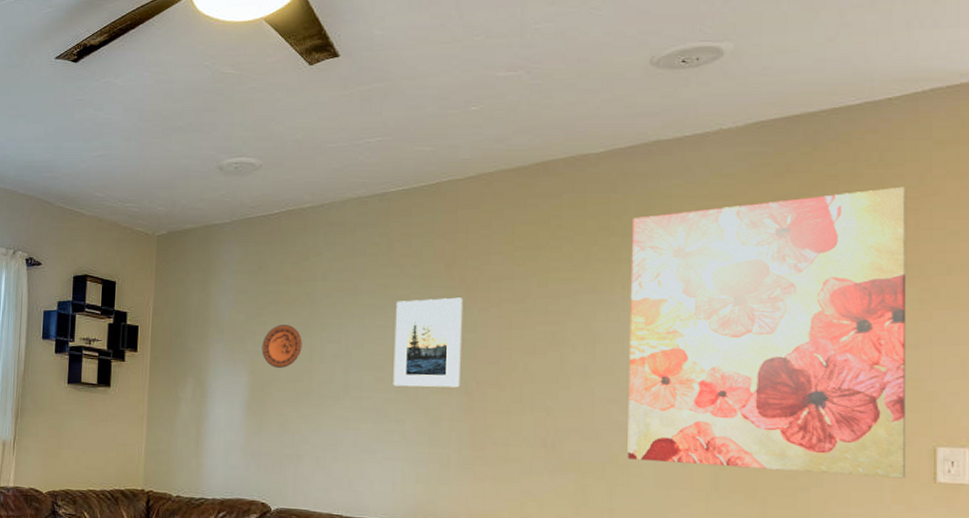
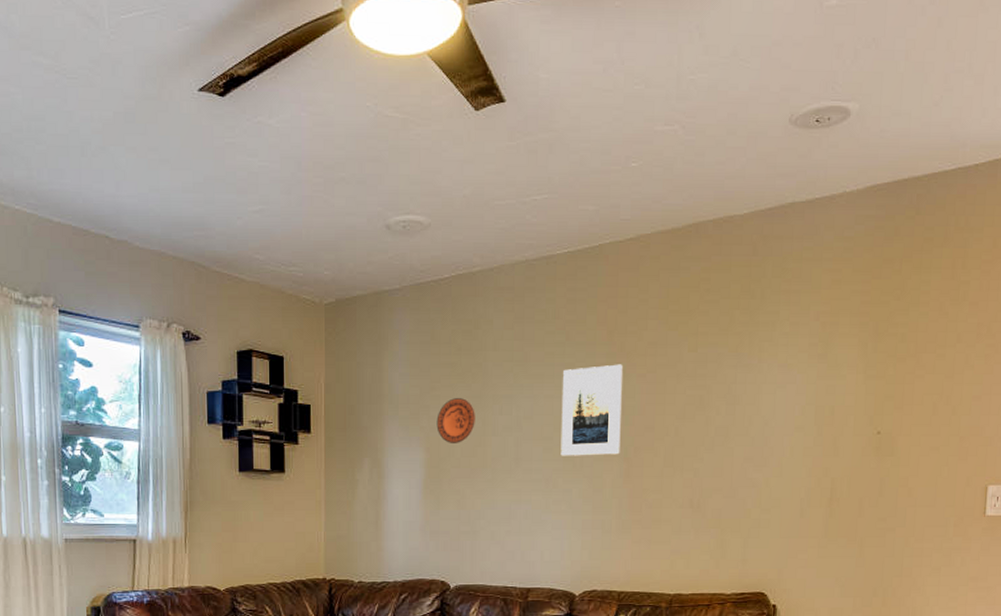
wall art: present [627,186,907,479] -> none [758,250,983,515]

